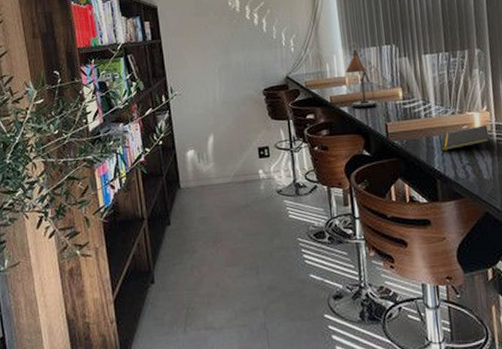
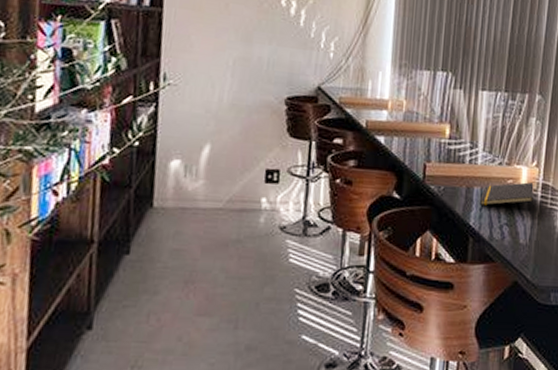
desk lamp: present [345,49,392,112] -> none [390,69,435,150]

